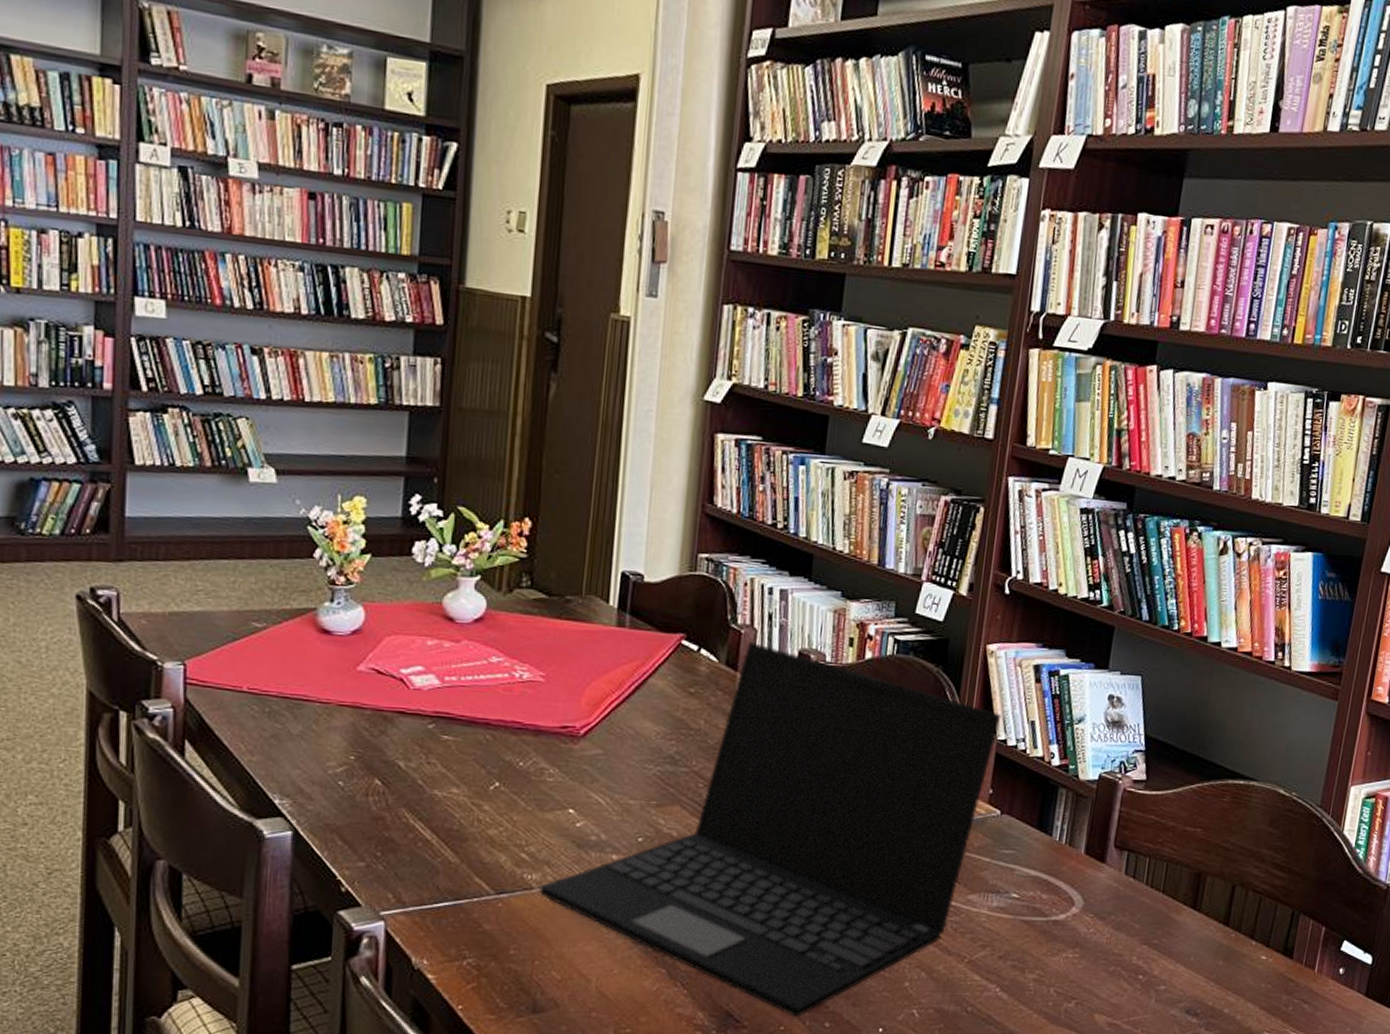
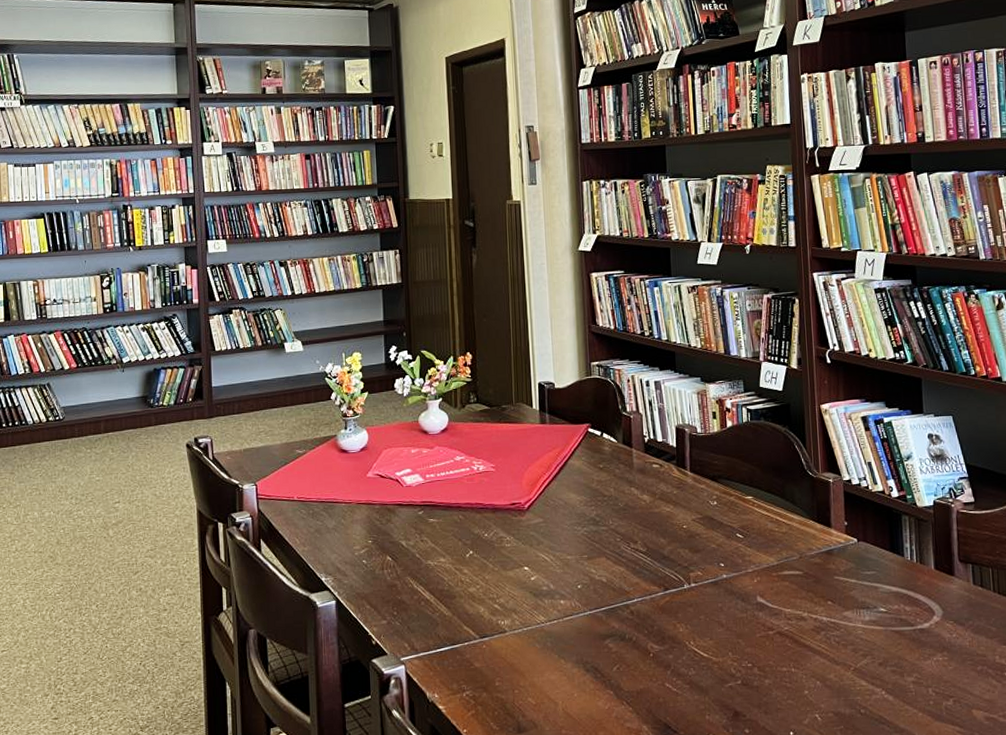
laptop: present [539,642,1002,1018] -> none [511,424,843,726]

